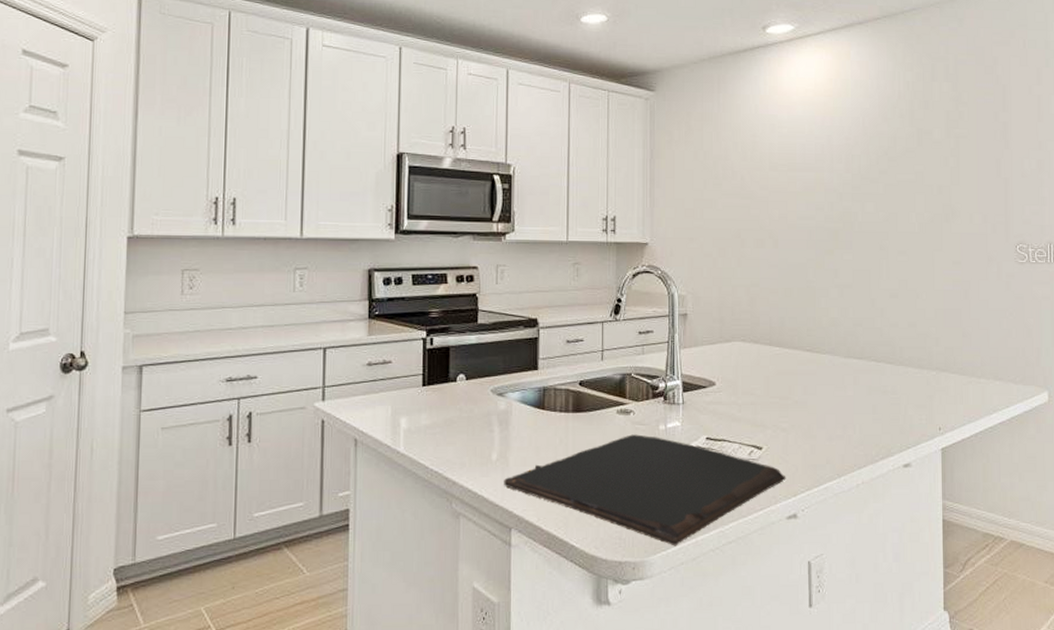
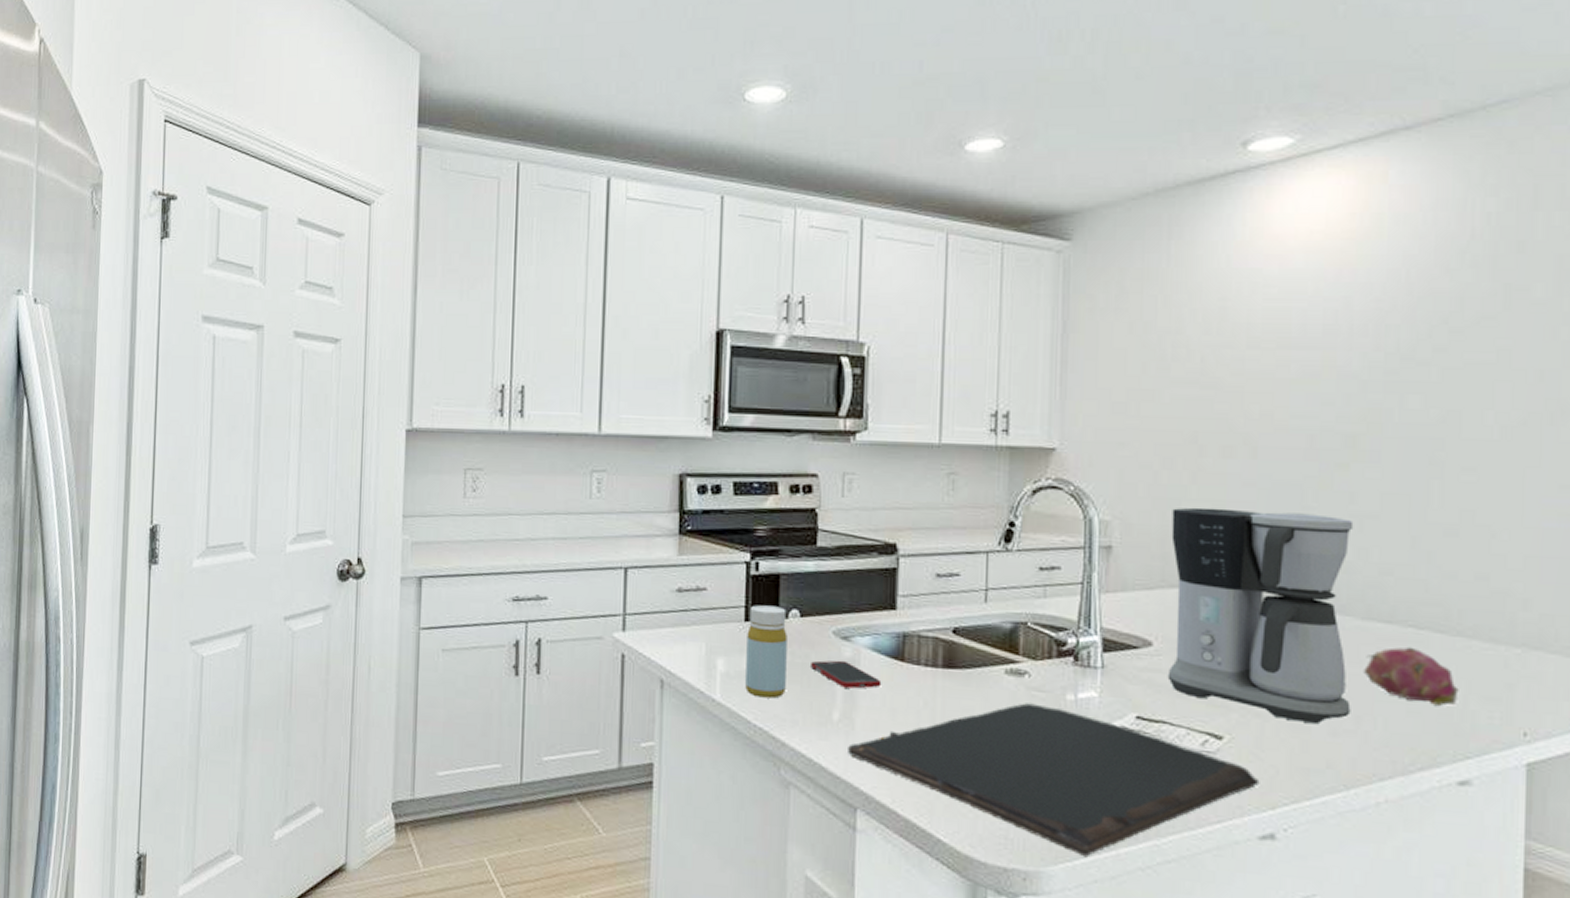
bottle: none [424,372,456,447] -> present [745,605,787,699]
cell phone: none [475,412,528,434] -> present [811,660,882,689]
coffee maker: none [726,283,840,433] -> present [1167,507,1354,725]
fruit: none [847,374,902,413] -> present [1364,646,1459,706]

